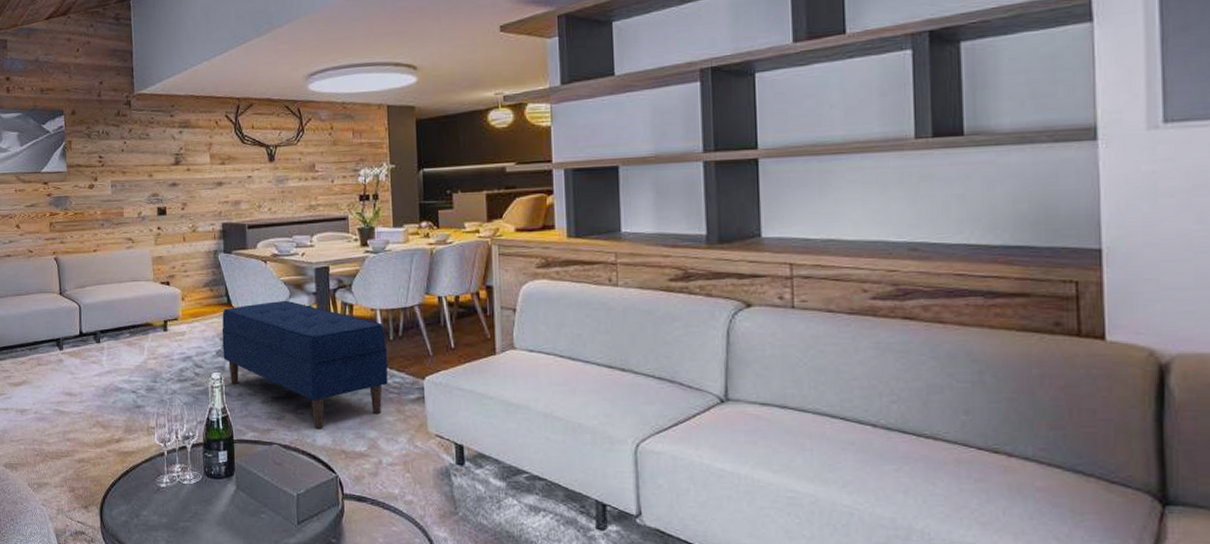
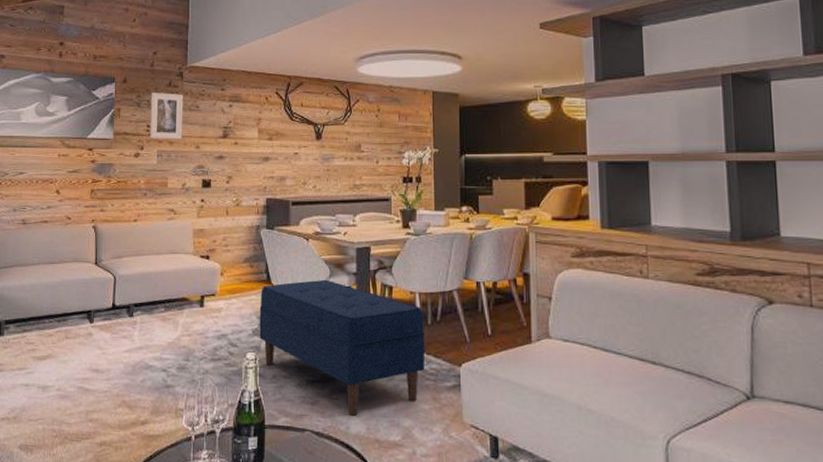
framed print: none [100,122,134,170] -> present [150,92,184,139]

